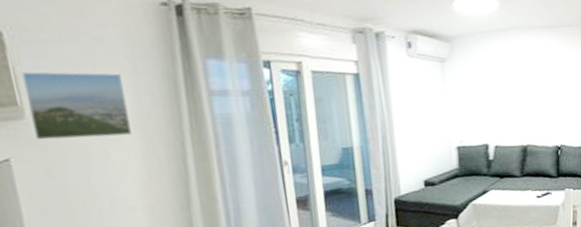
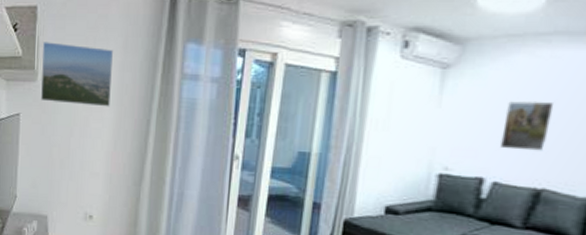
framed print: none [492,80,522,119] -> present [500,101,553,151]

